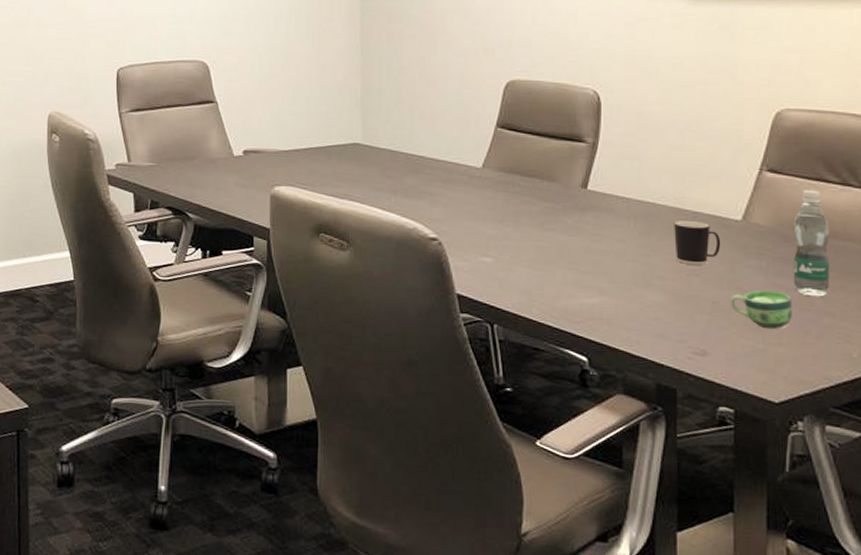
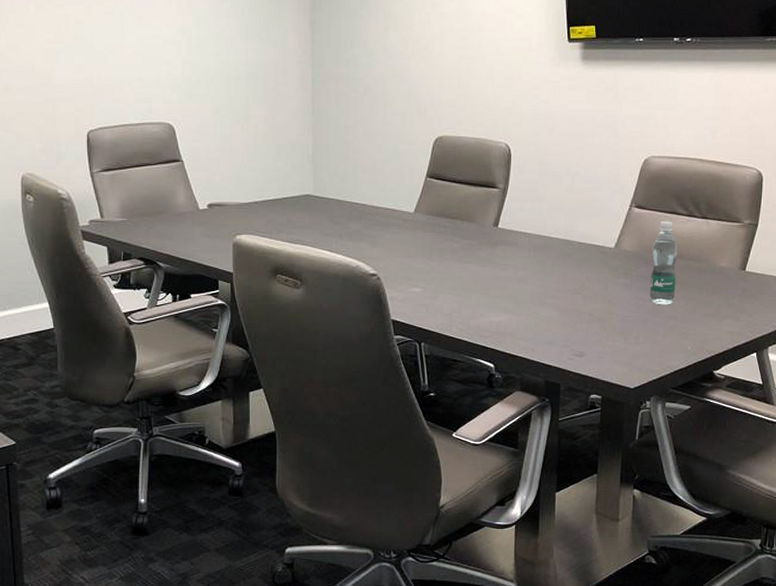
mug: present [674,219,721,266] -> none [563,249,598,286]
cup: present [730,290,792,329] -> none [602,302,648,331]

